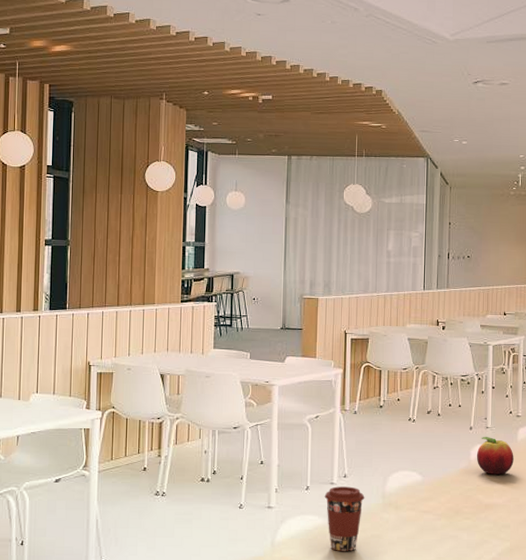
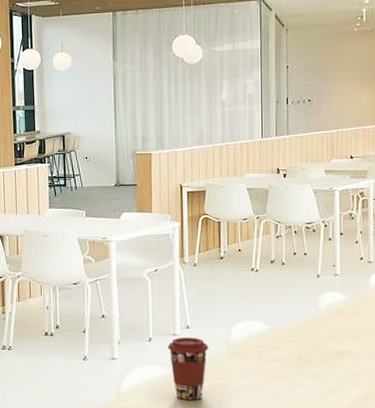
fruit: present [476,436,514,475] -> none [325,283,366,322]

